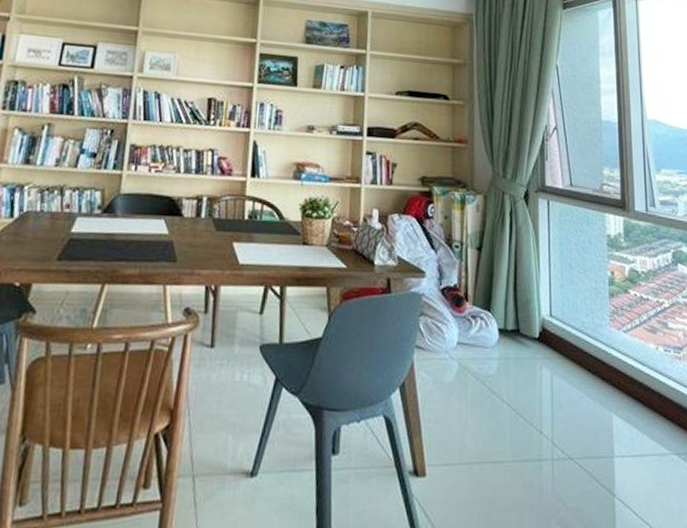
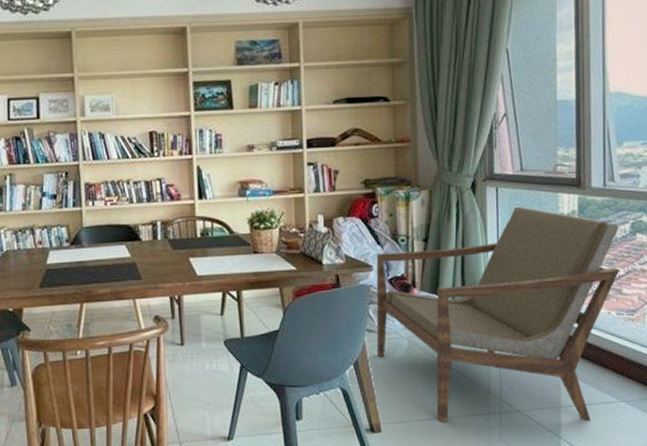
armchair: none [425,223,665,477] -> present [376,207,620,423]

